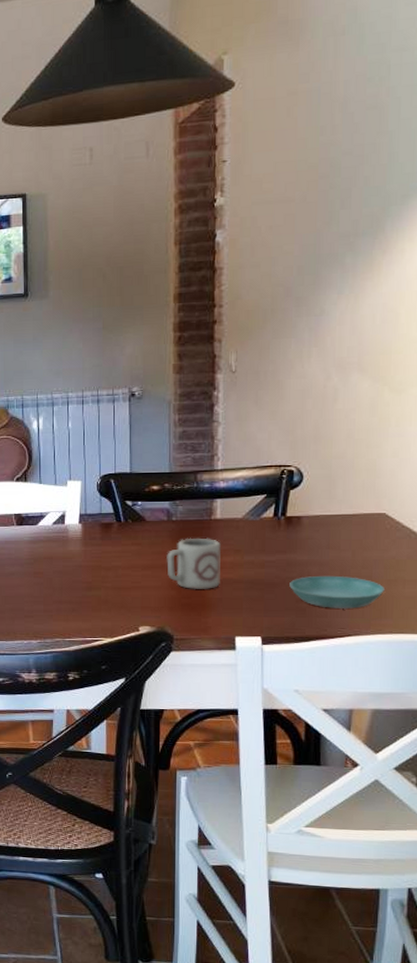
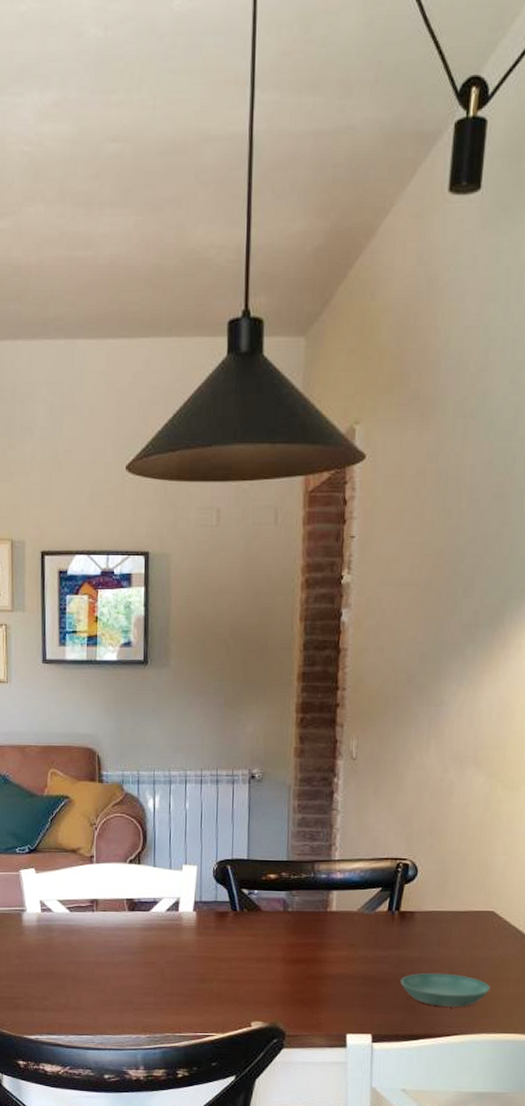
cup: present [166,537,221,589] -> none [281,930,335,984]

